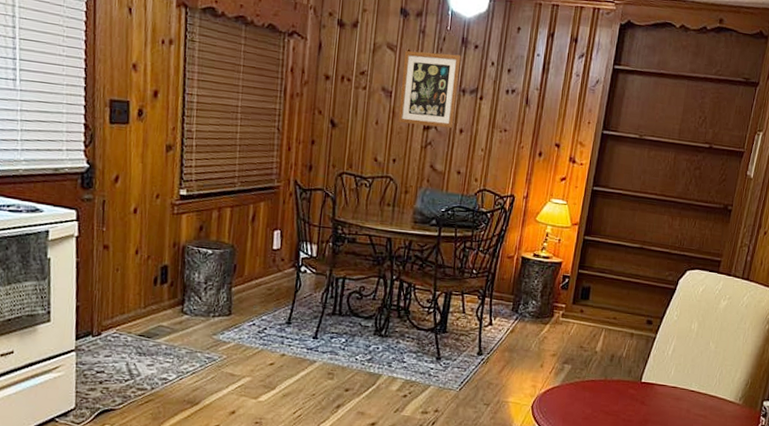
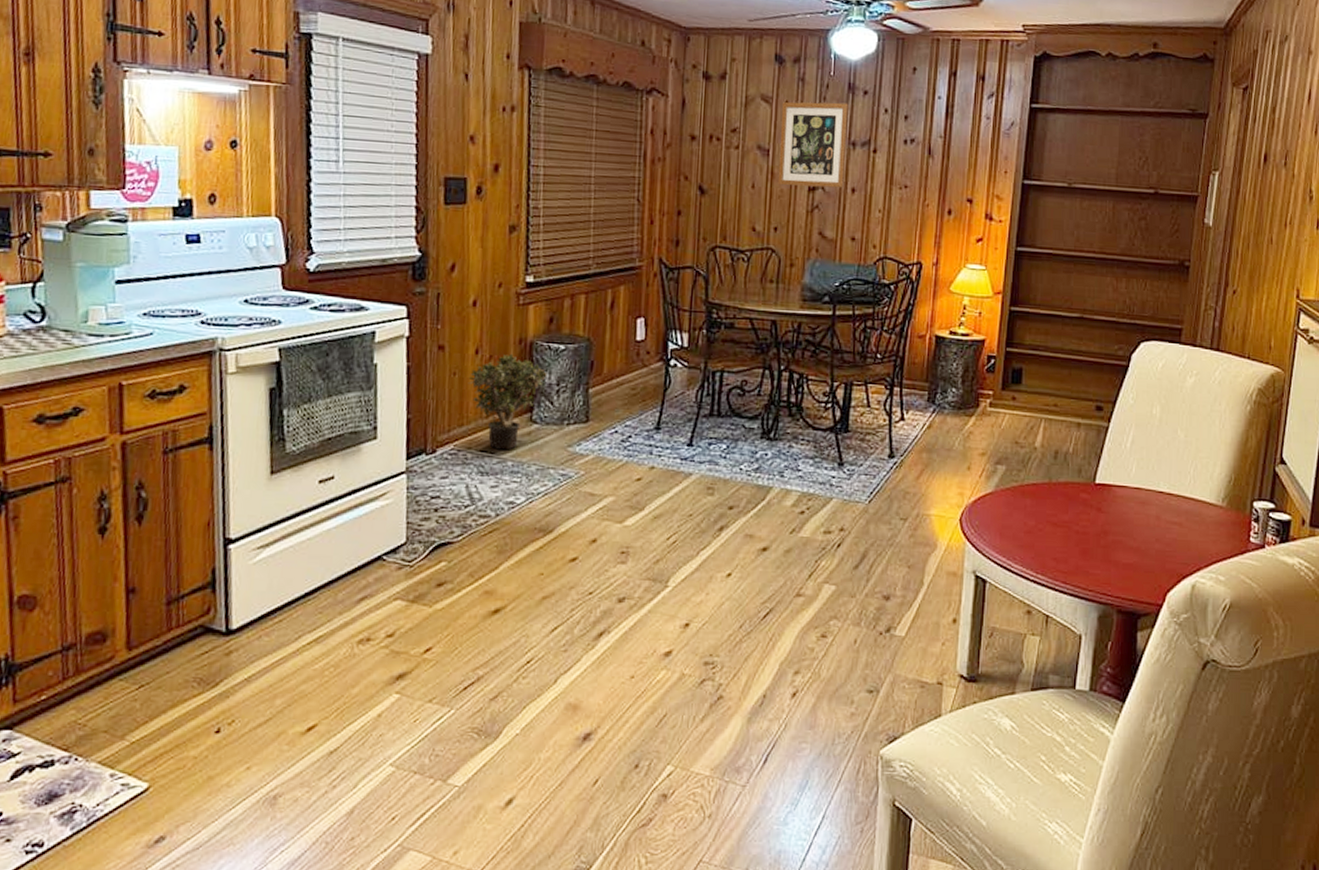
potted plant: none [129,255,197,336] -> present [468,353,547,450]

